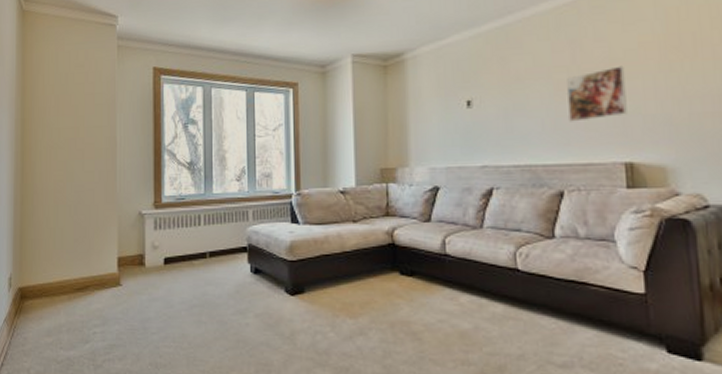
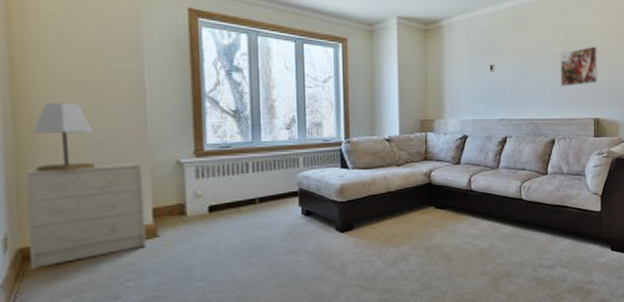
dresser: none [25,212,112,307] -> present [23,162,147,270]
lamp: none [33,159,76,220] -> present [32,103,96,172]

